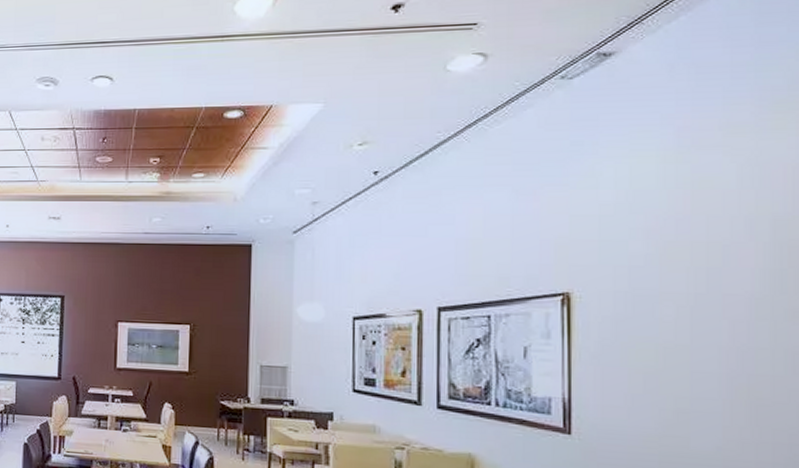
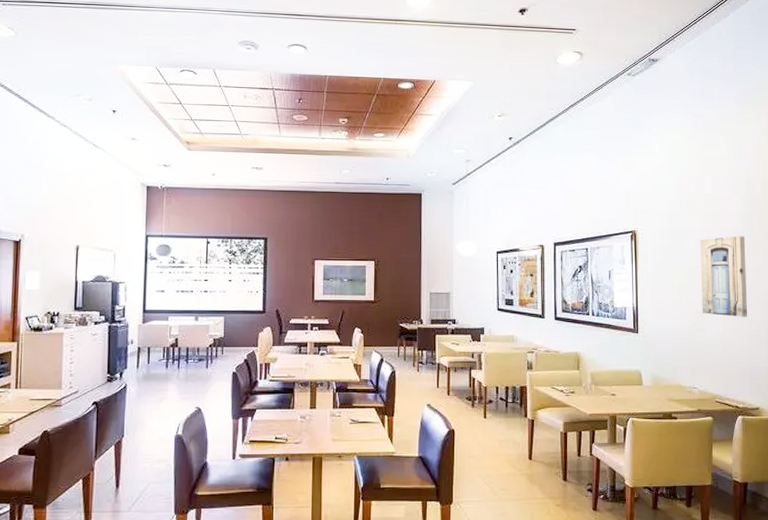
wall art: none [682,302,772,423] -> present [700,236,748,317]

